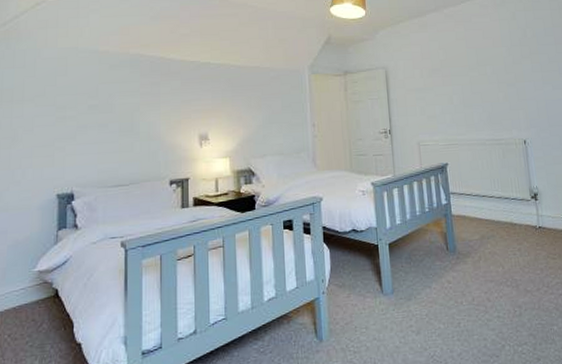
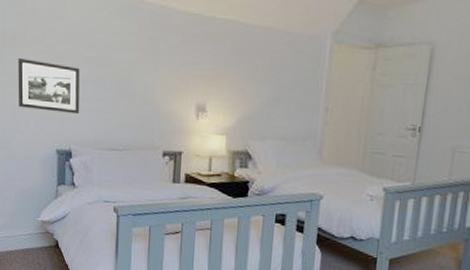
picture frame: none [14,113,83,159] -> present [18,58,80,113]

